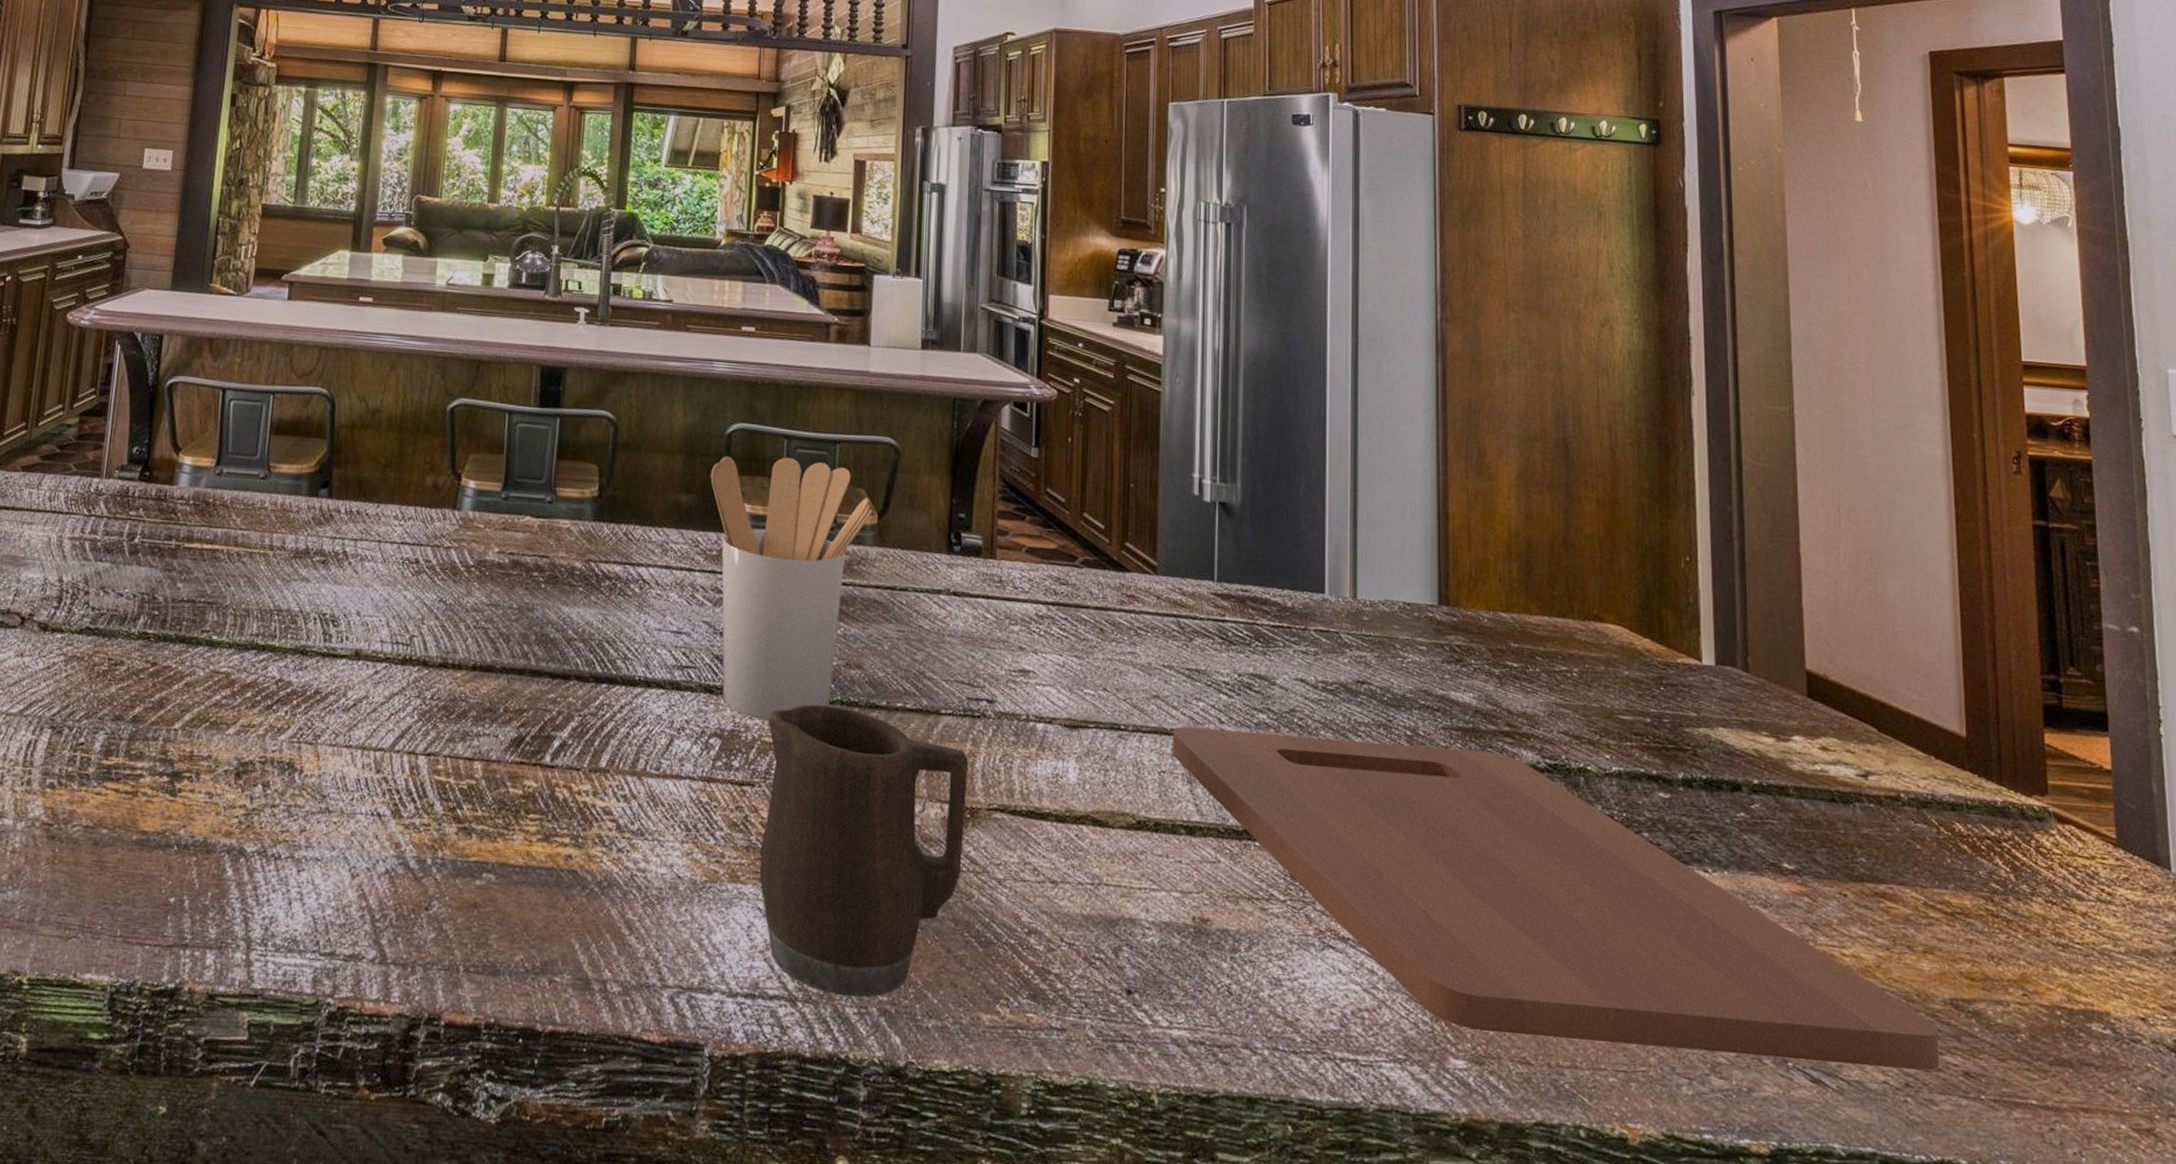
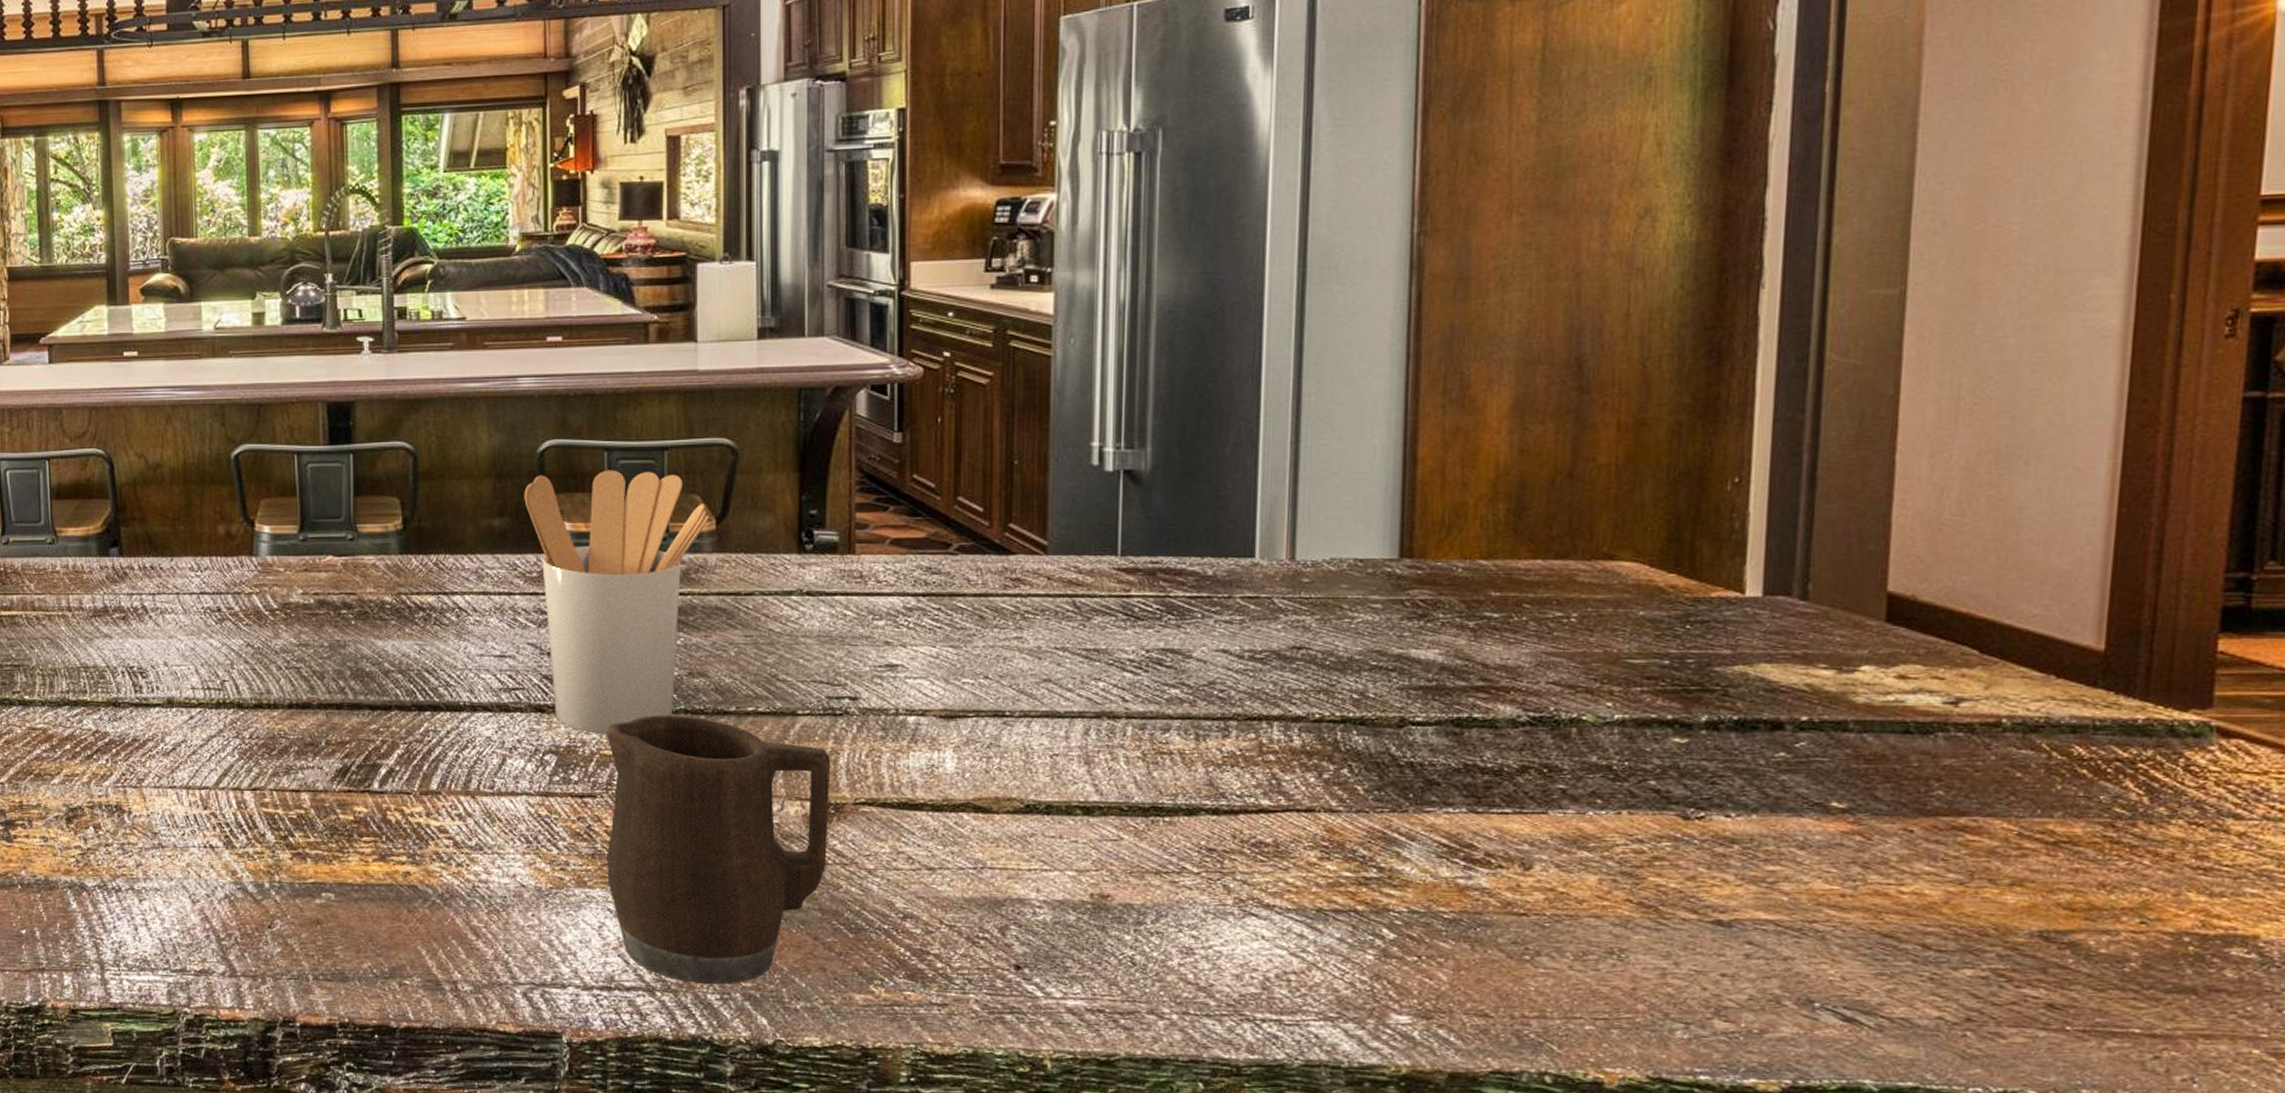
cutting board: present [1173,726,1940,1071] -> none [1067,707,2017,1005]

